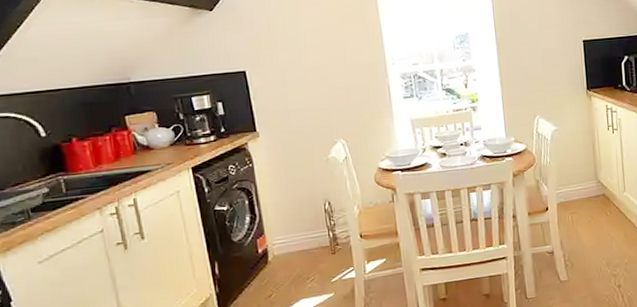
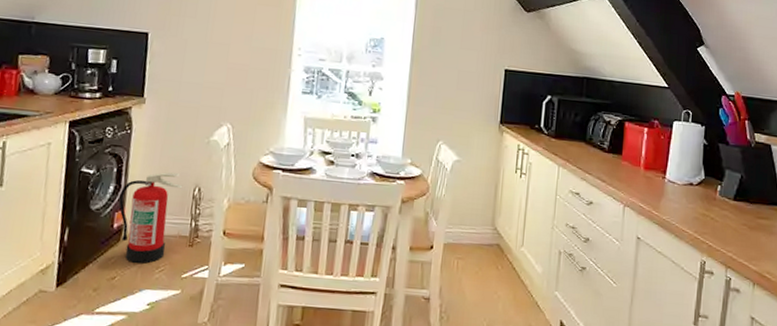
fire extinguisher: none [257,193,314,279] -> present [119,172,183,264]

